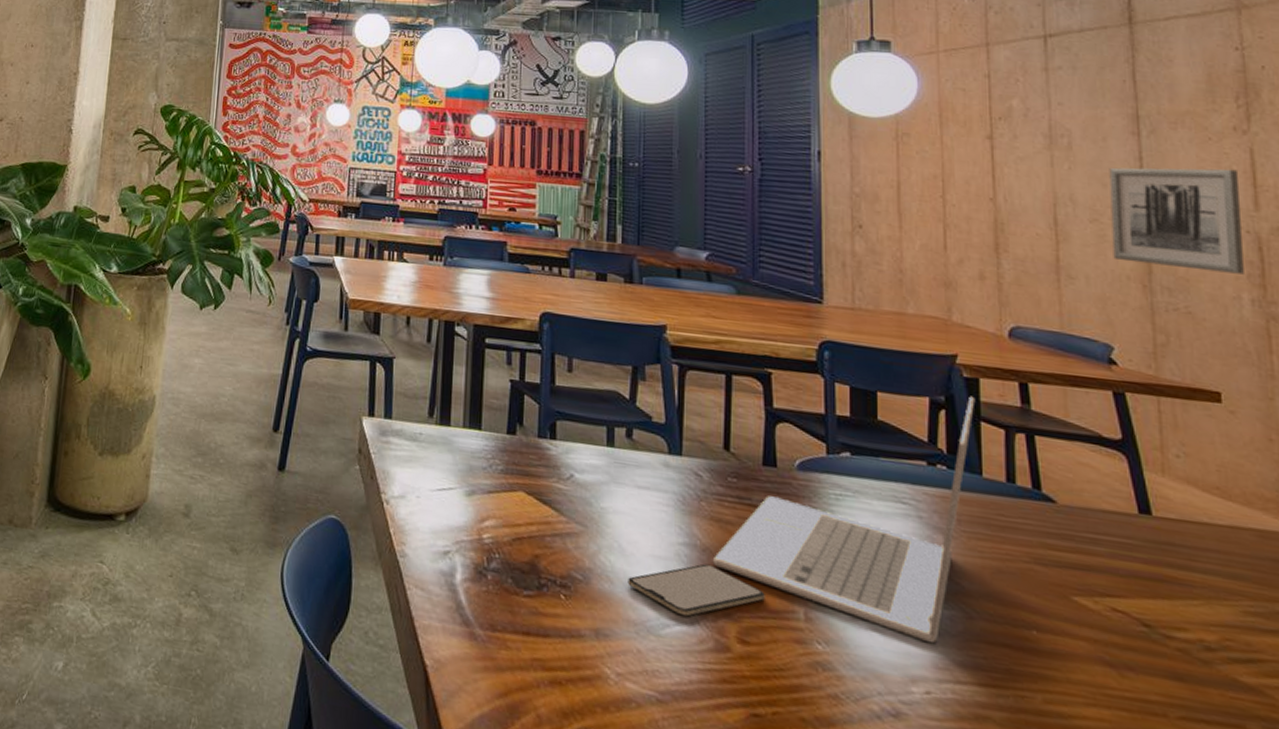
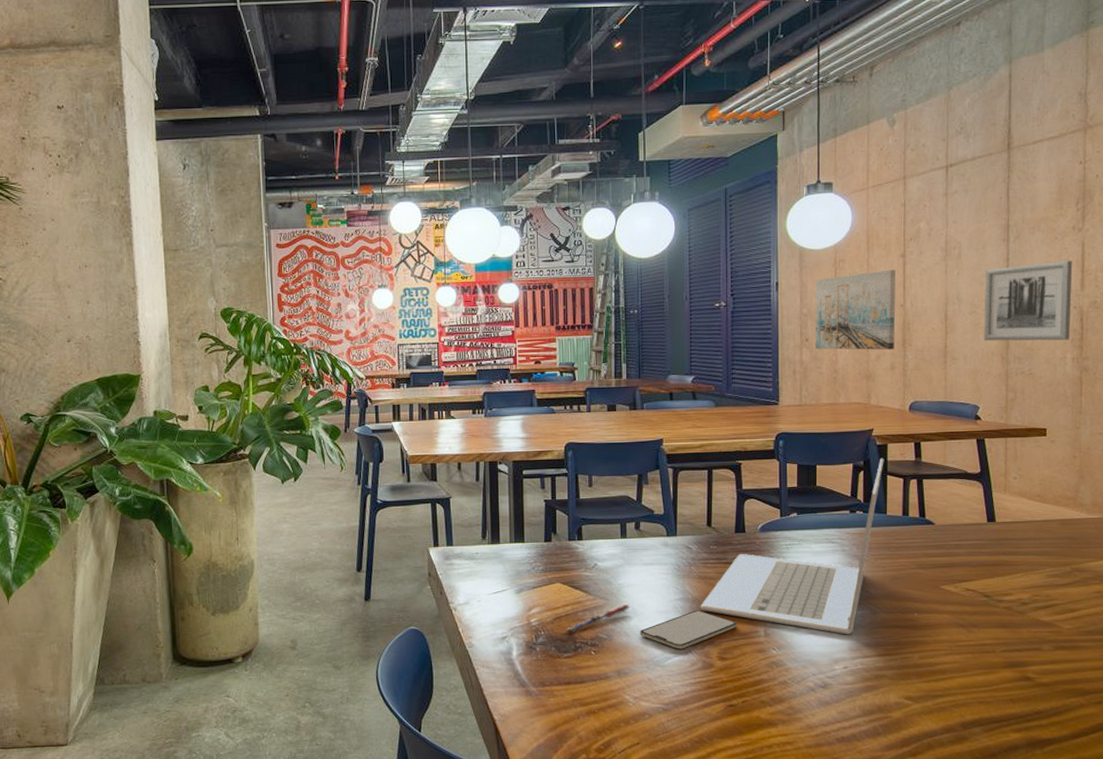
pen: none [530,536,616,563] -> present [567,604,631,632]
wall art: none [871,152,983,255] -> present [815,269,896,350]

